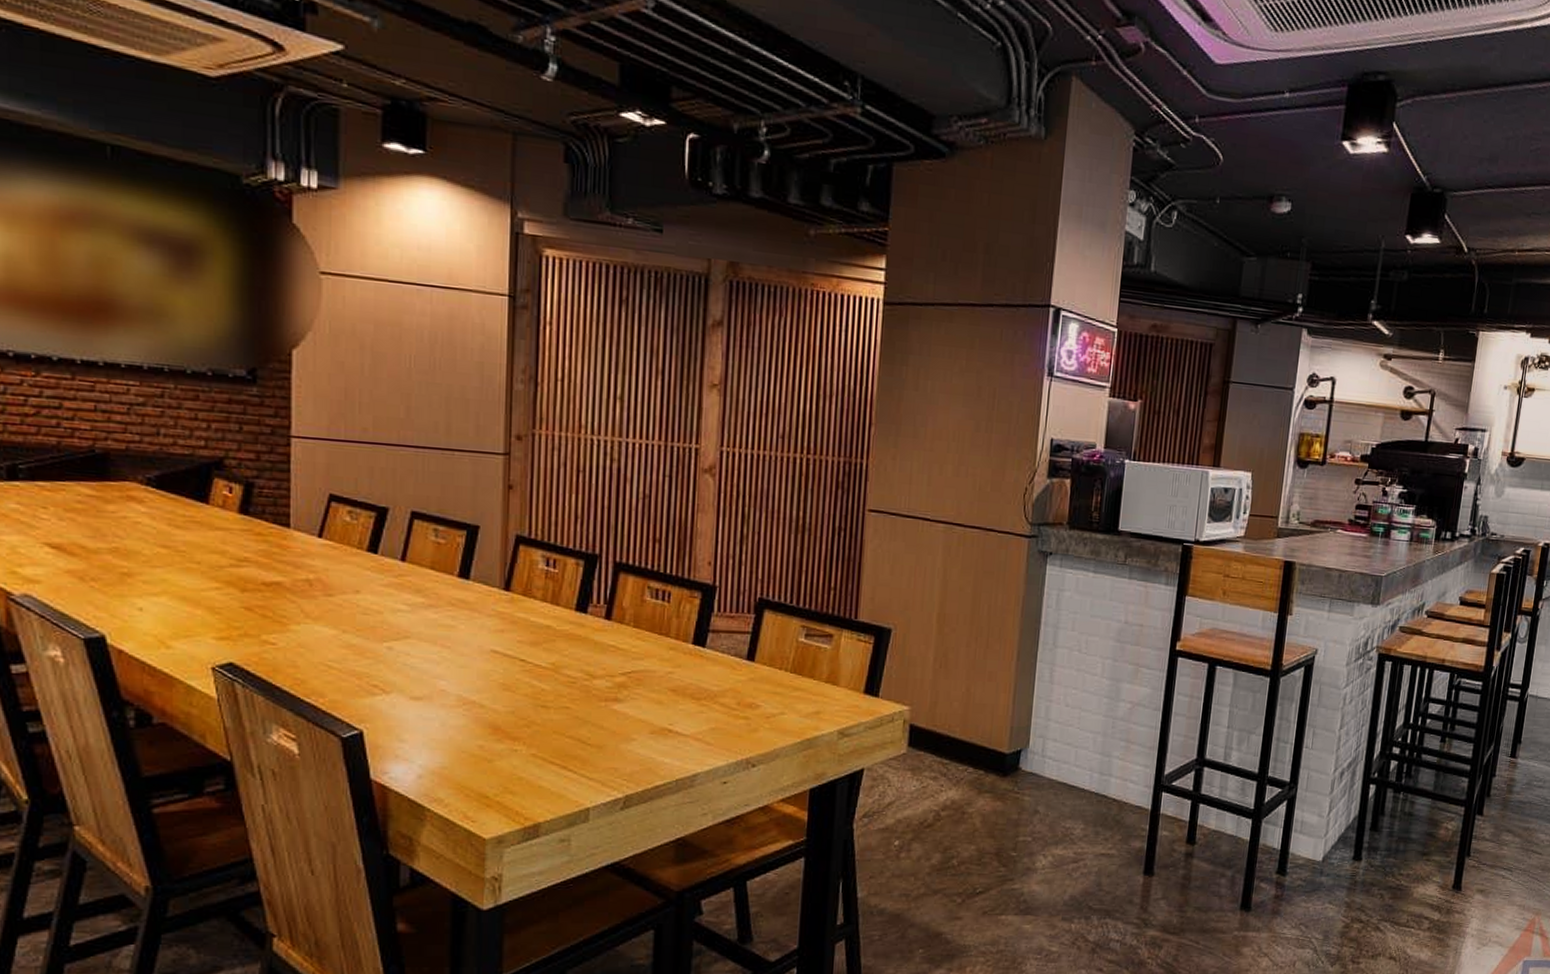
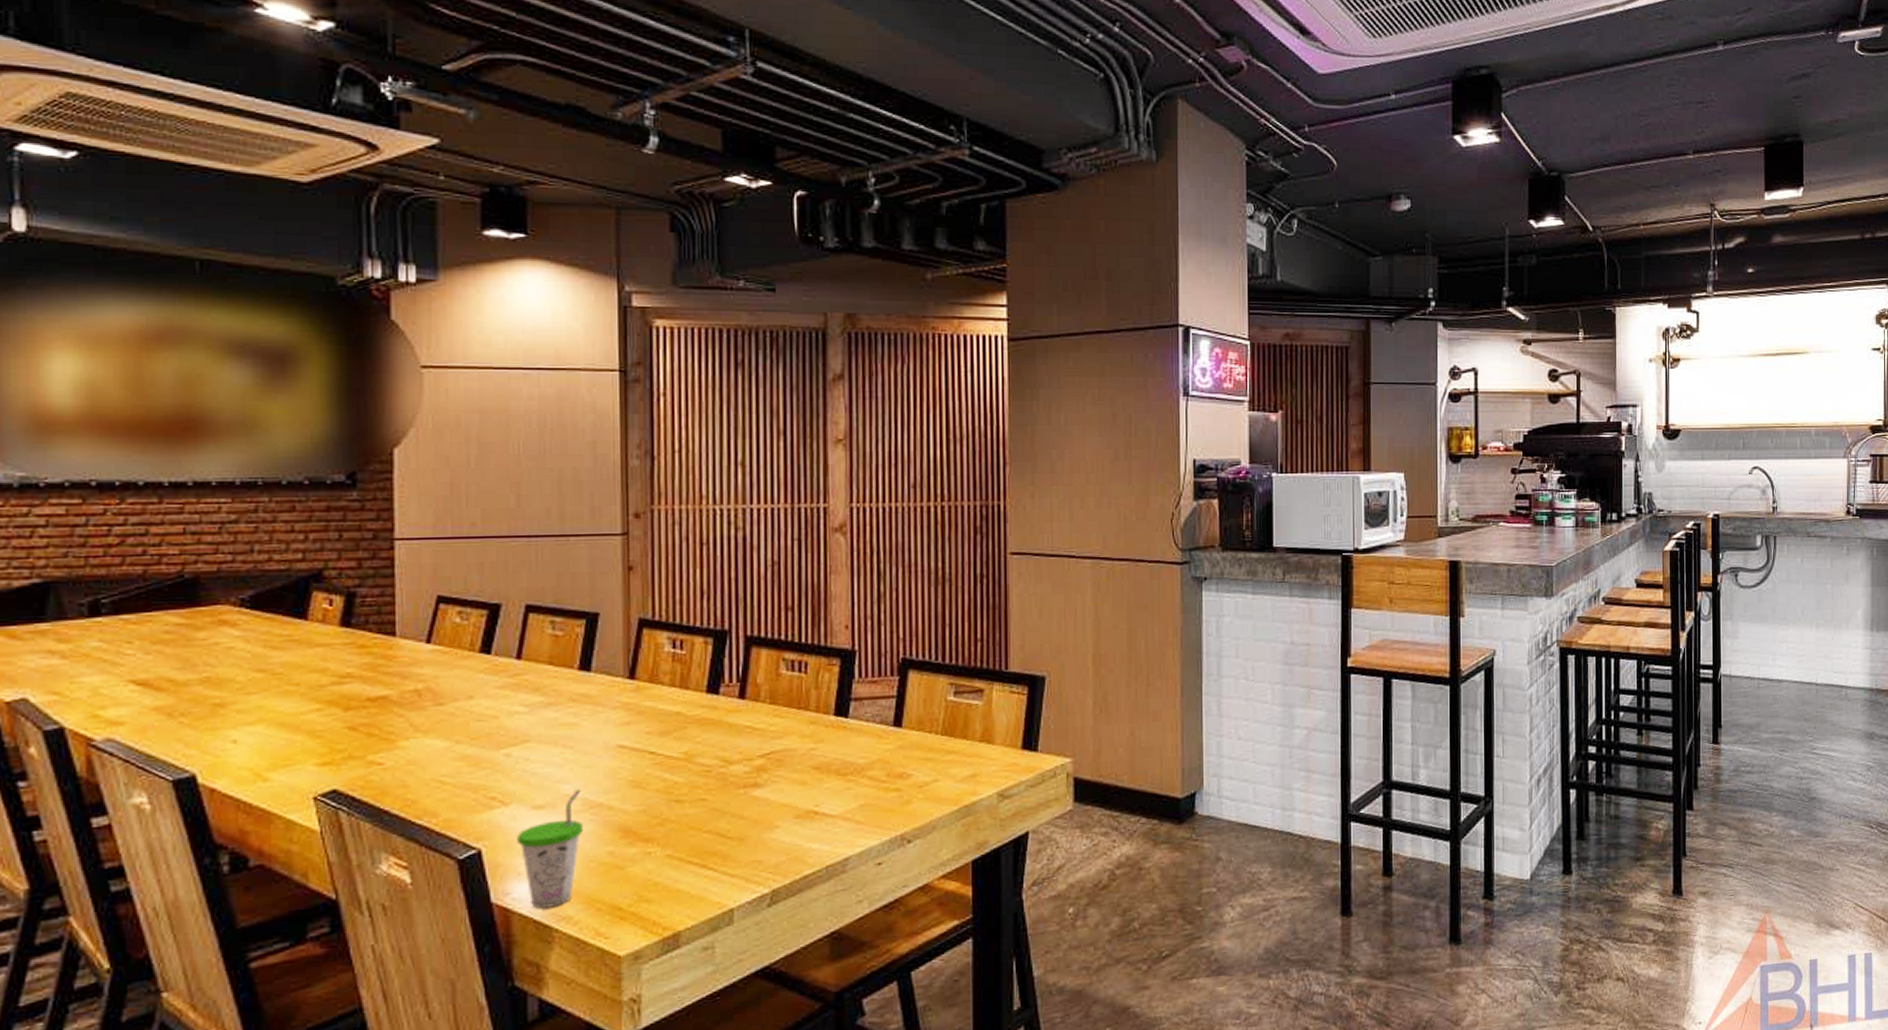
cup: none [396,686,457,789] -> present [517,789,584,909]

